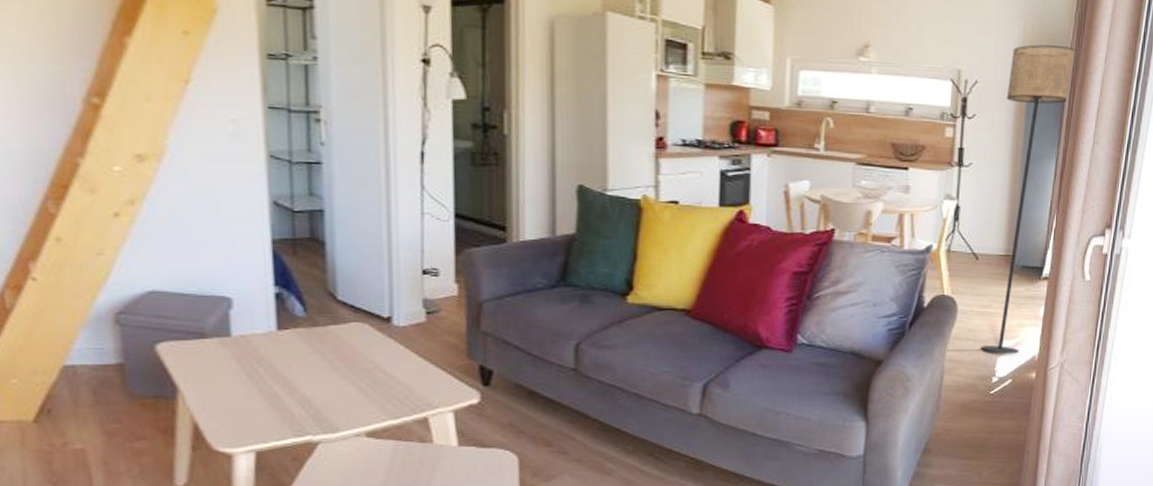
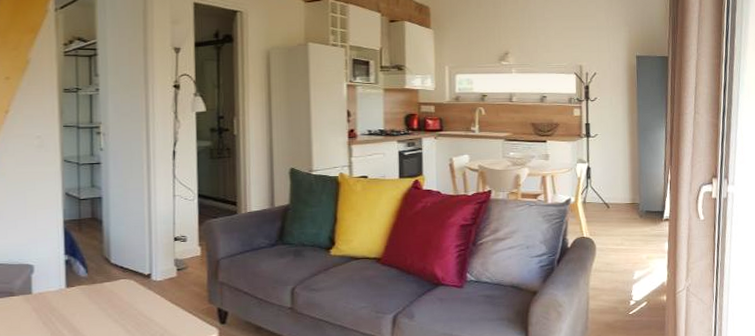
floor lamp: present [982,45,1077,354] -> none [619,43,673,282]

